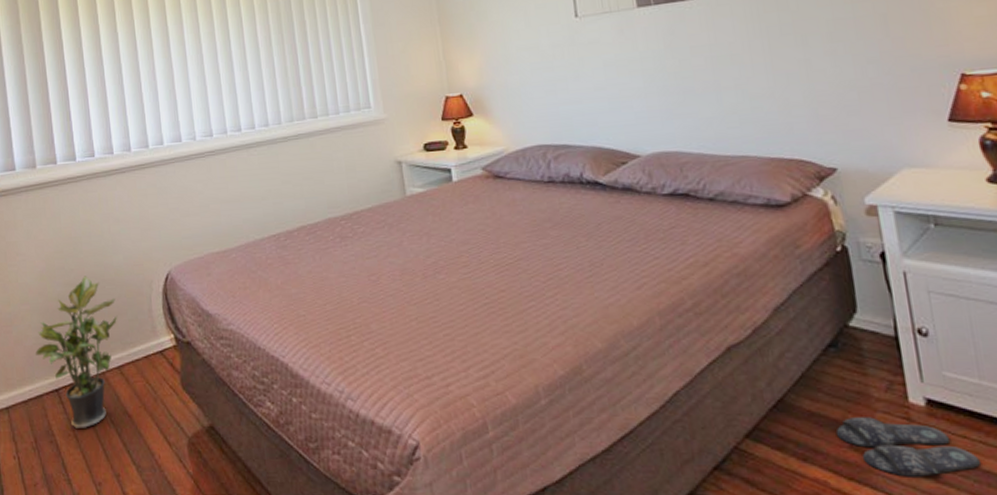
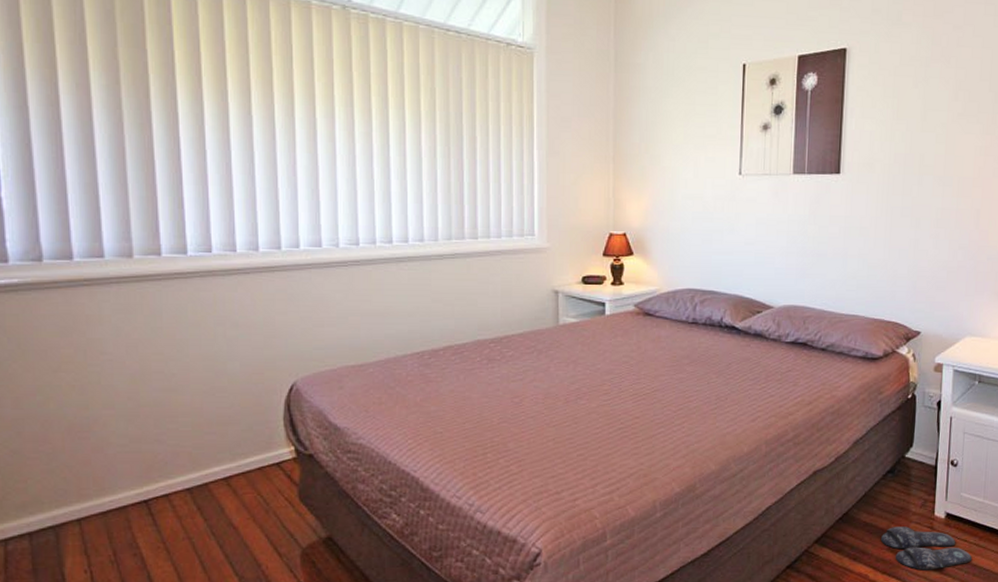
potted plant: present [36,276,118,428] -> none [120,381,229,541]

